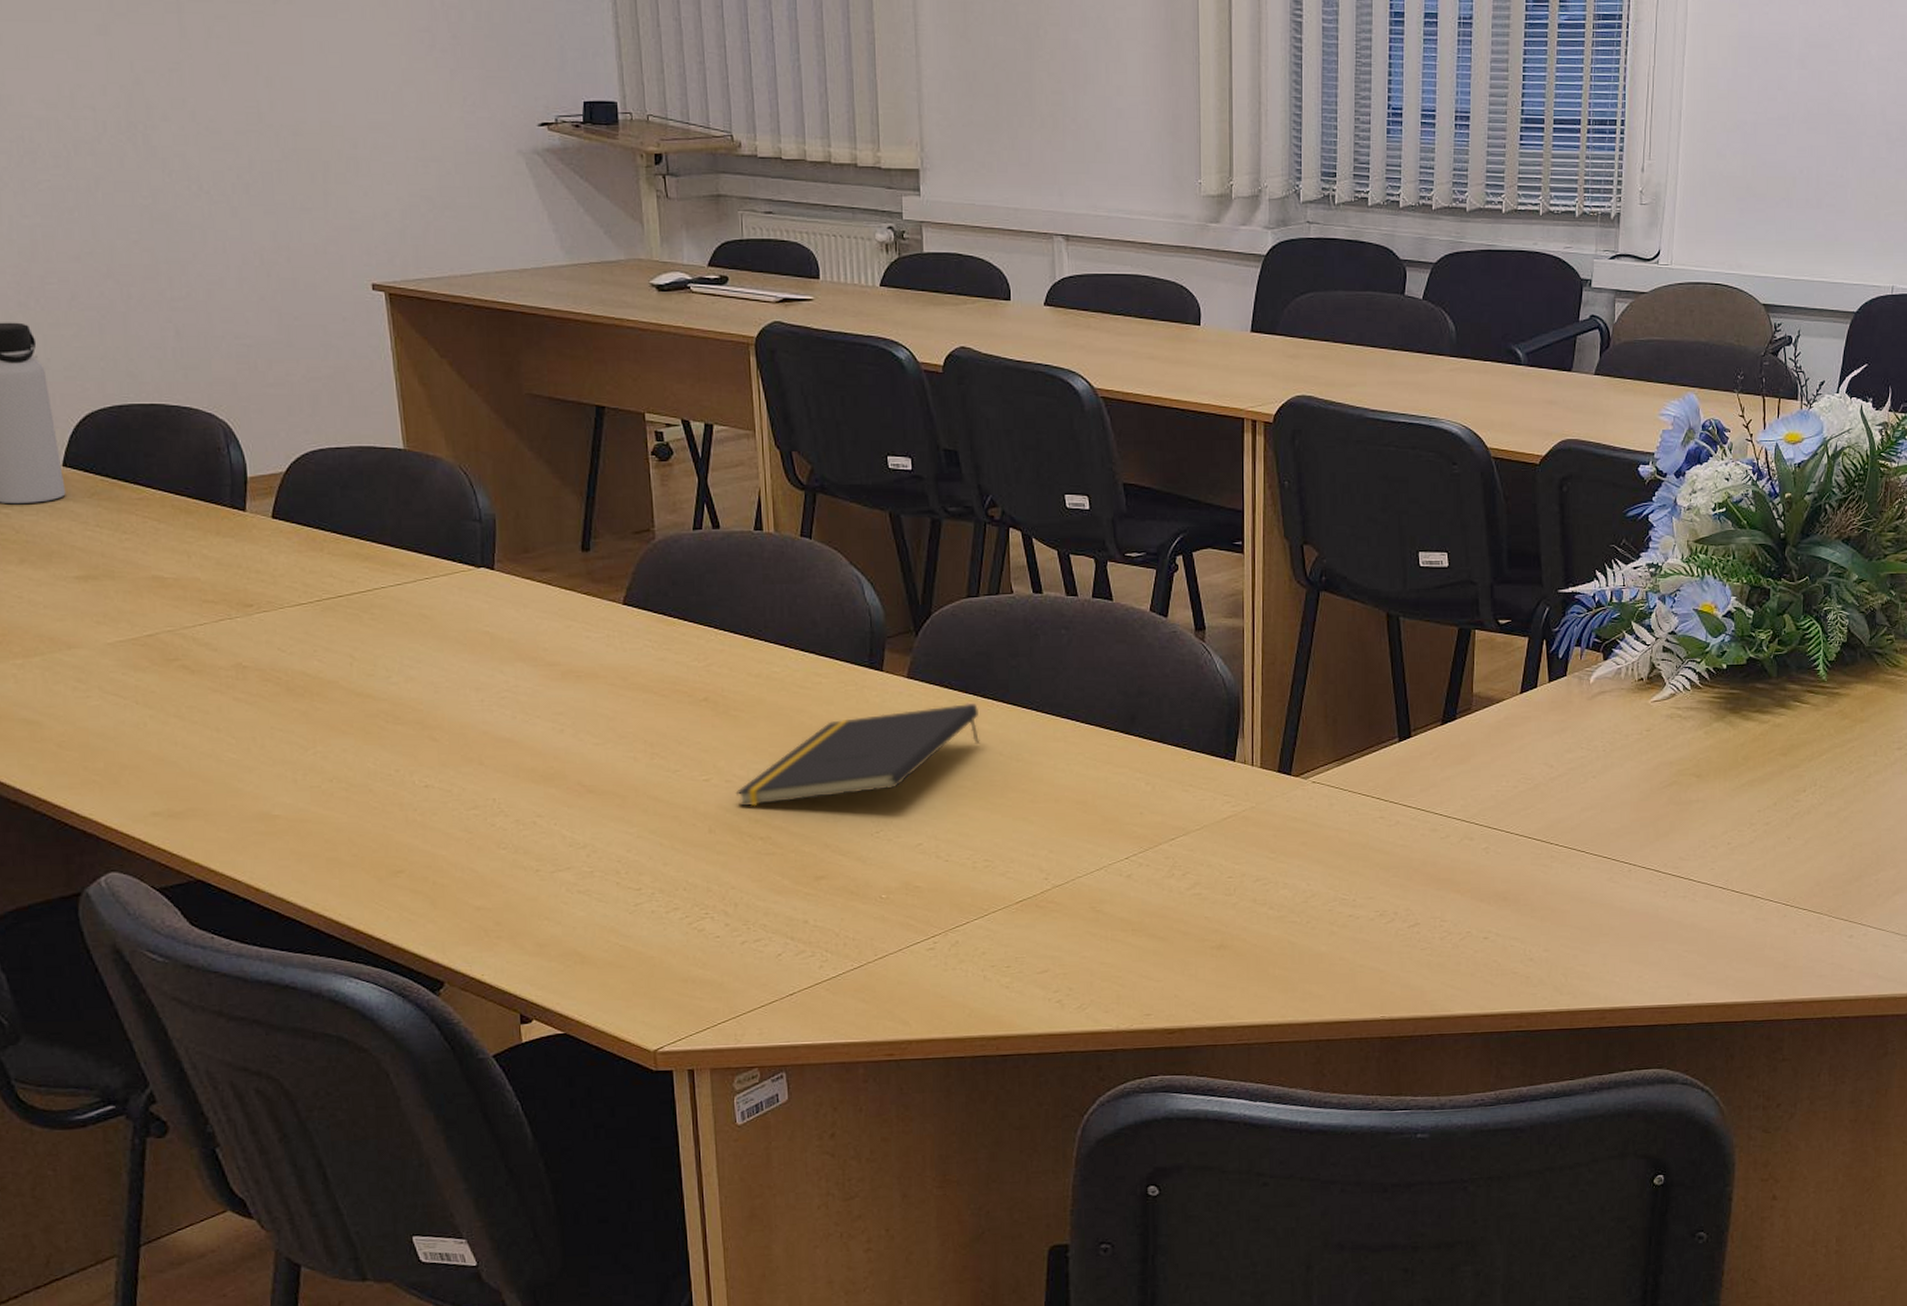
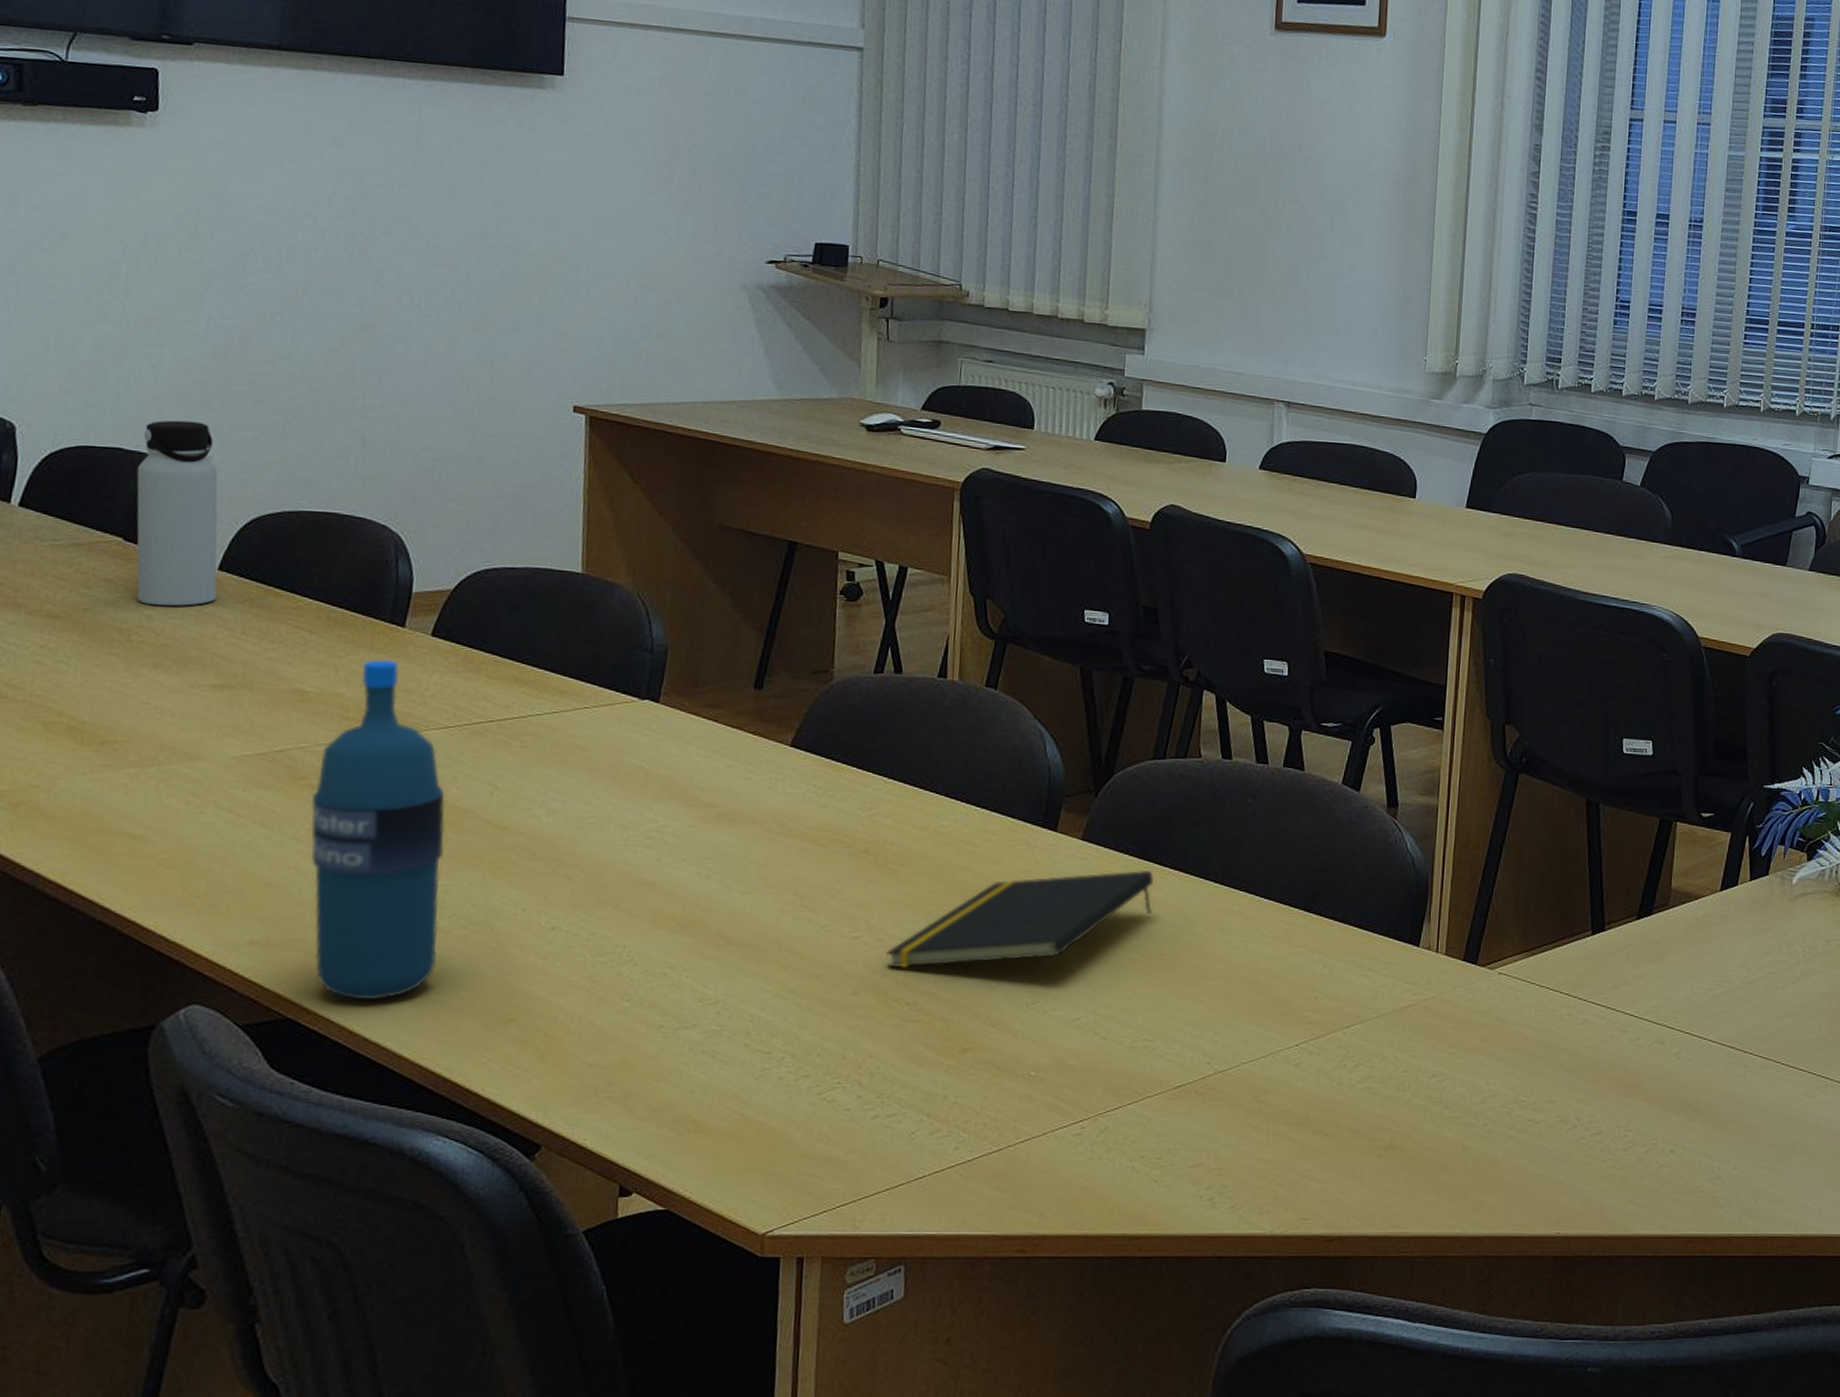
water bottle: none [186,542,325,861] -> present [310,658,445,1001]

